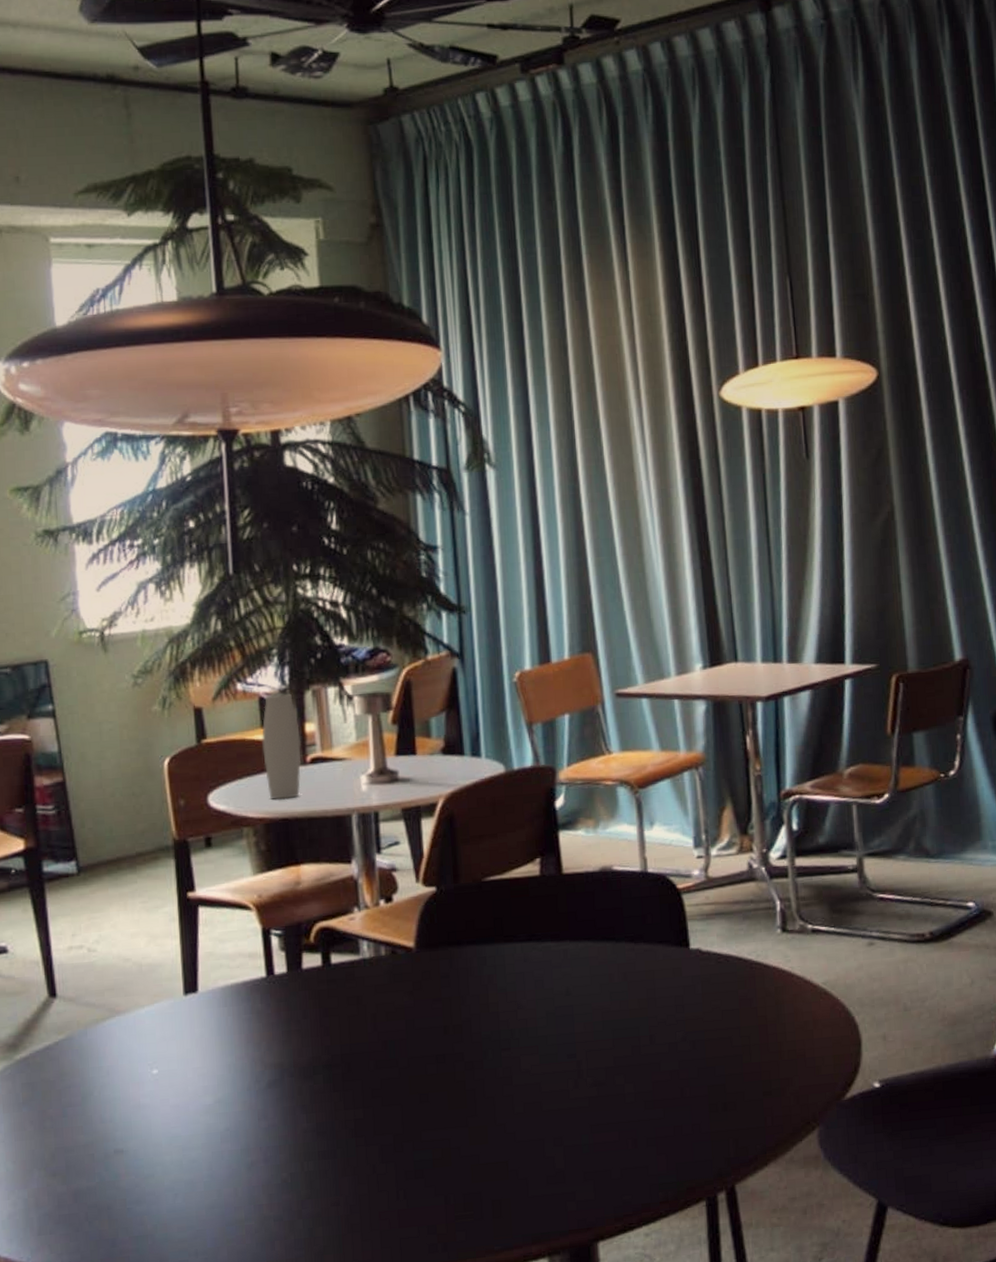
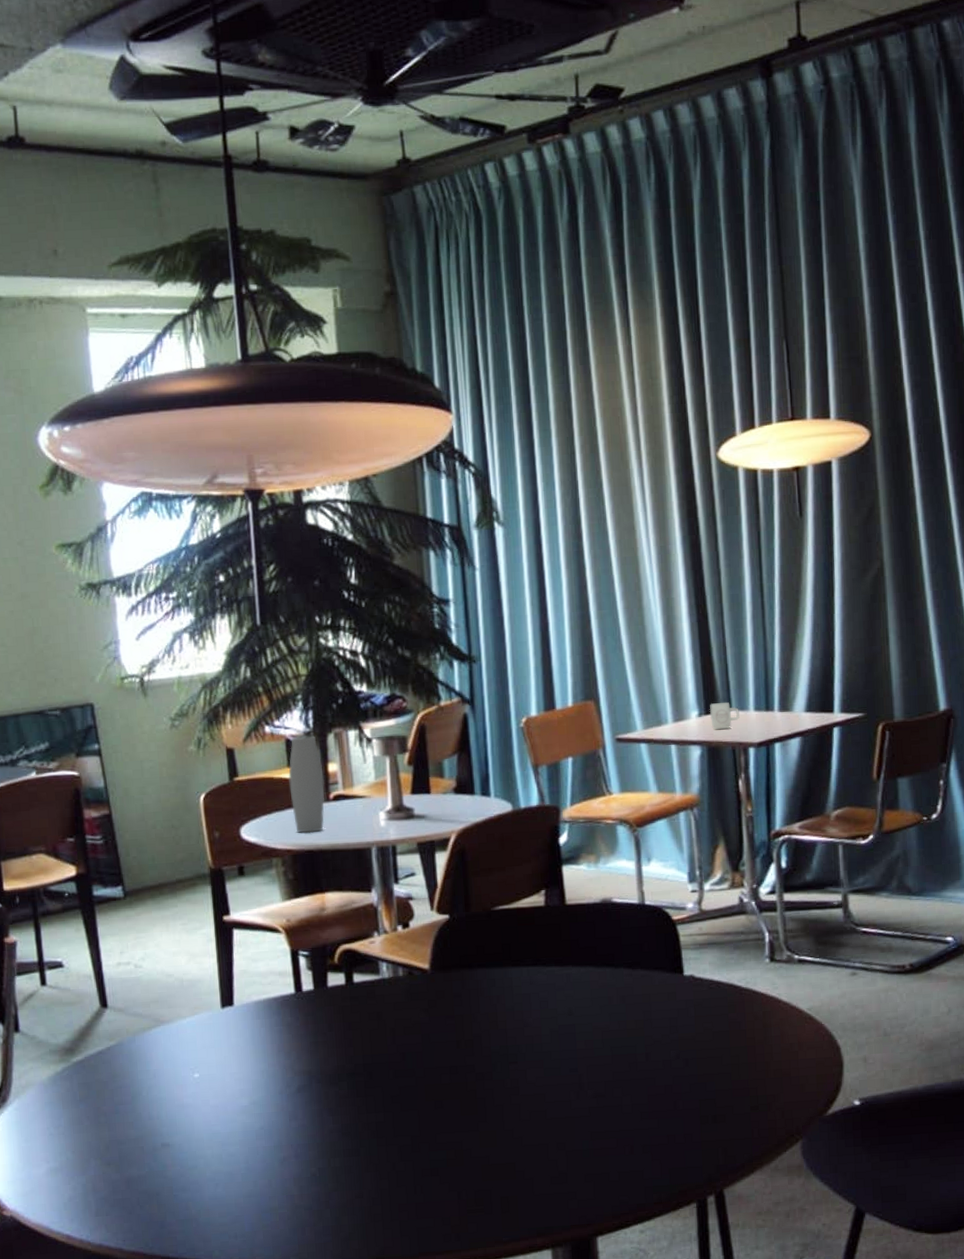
mug: none [714,654,746,683] -> present [709,702,740,729]

